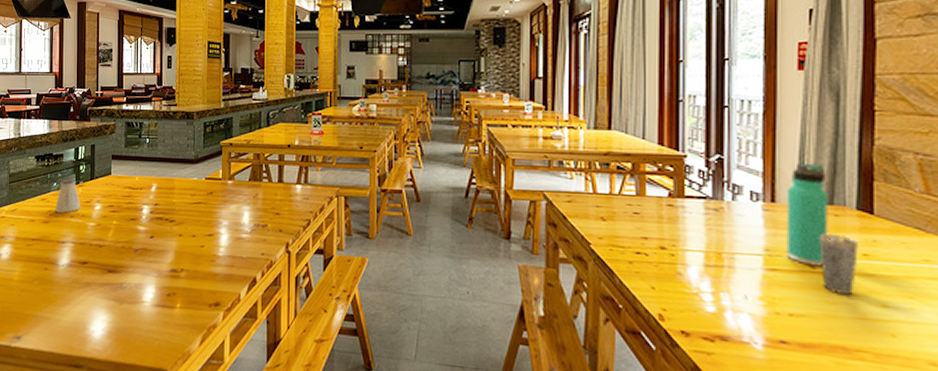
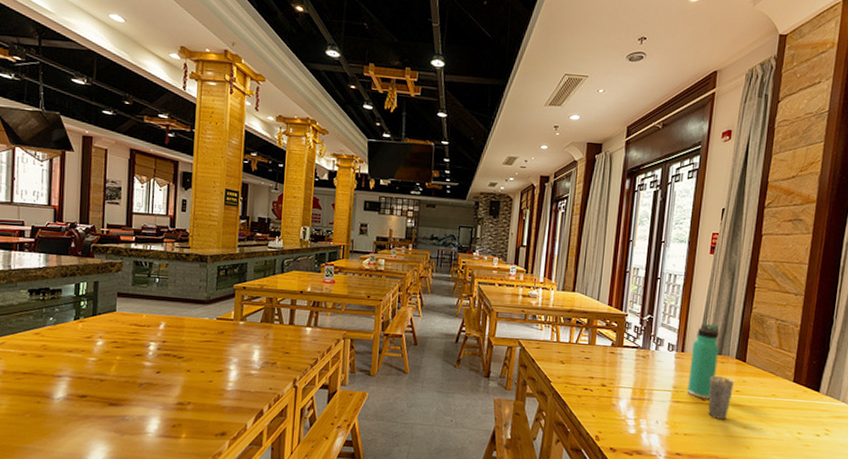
saltshaker: present [55,178,81,213] -> none [51,313,81,348]

